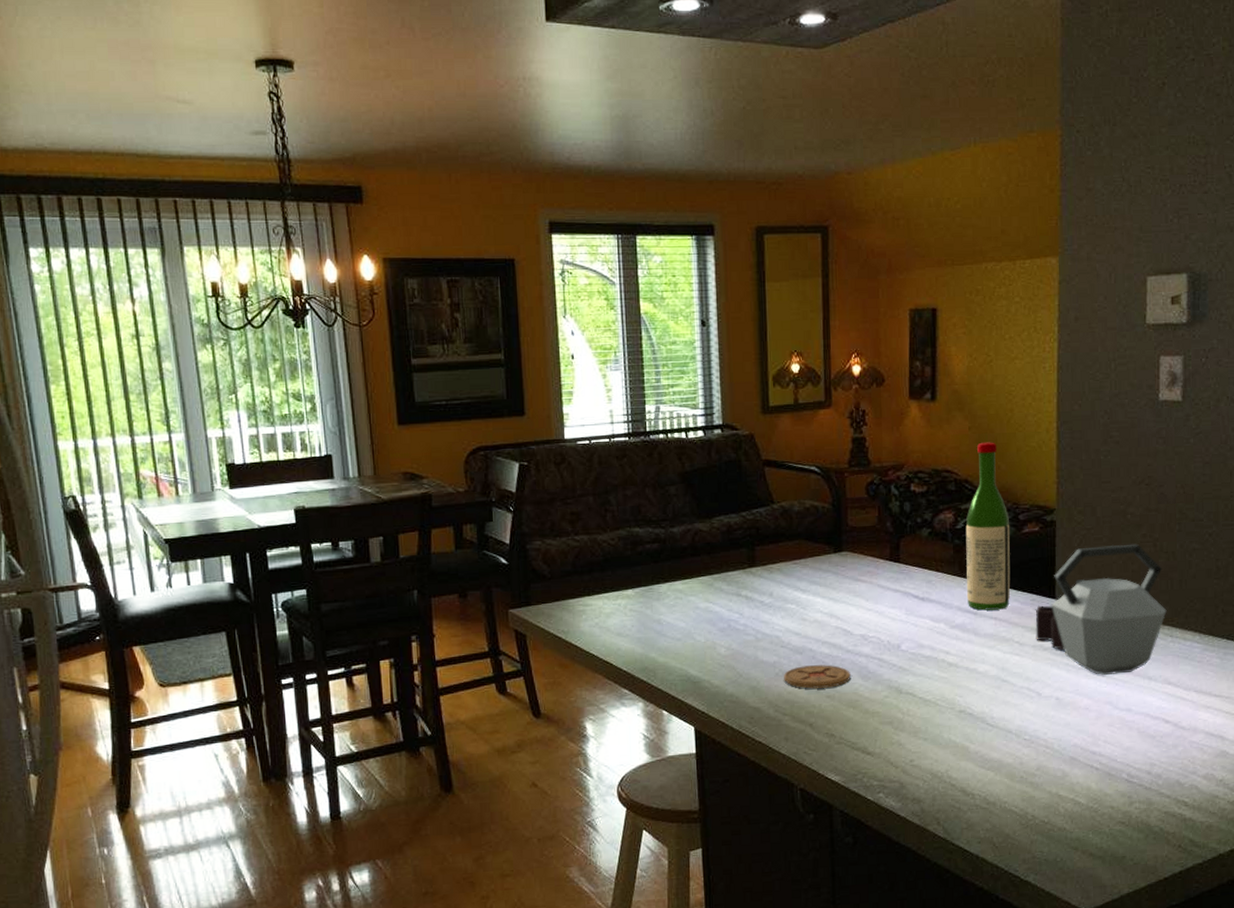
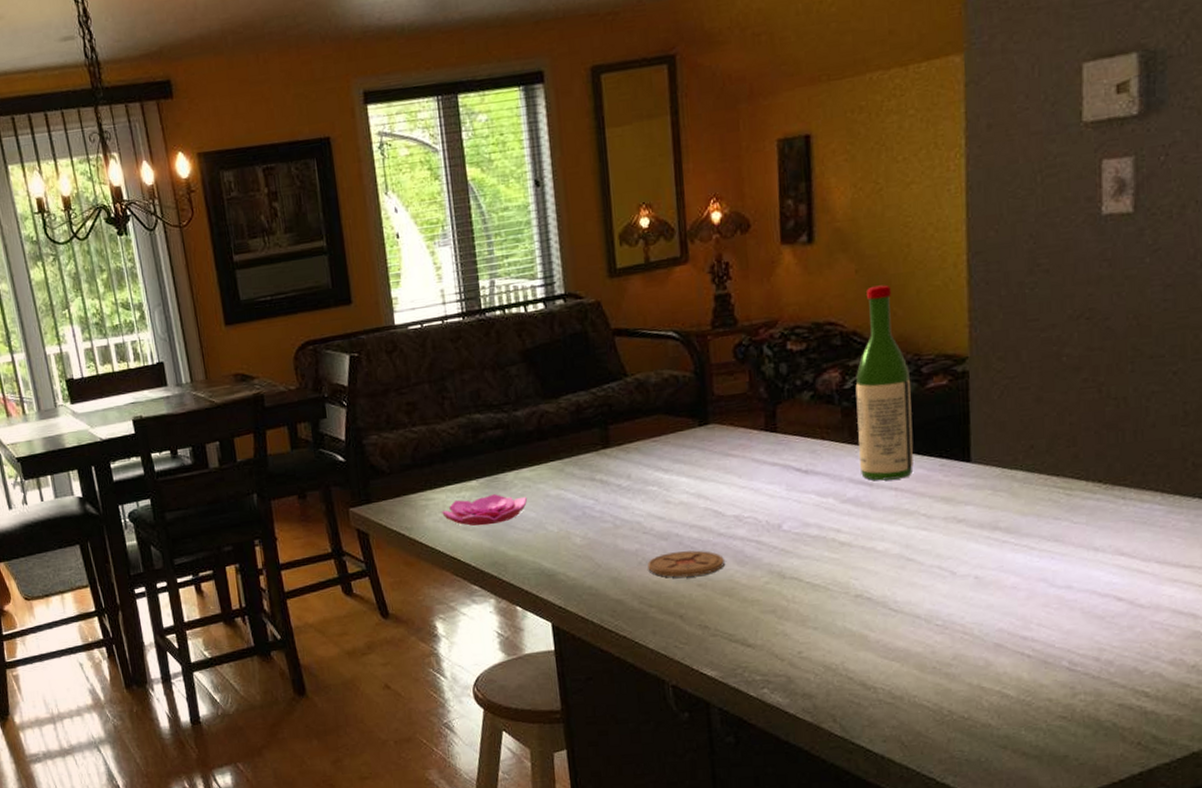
flower: none [598,603,679,633] -> present [442,494,528,526]
kettle: present [1035,543,1167,675] -> none [946,391,1117,548]

